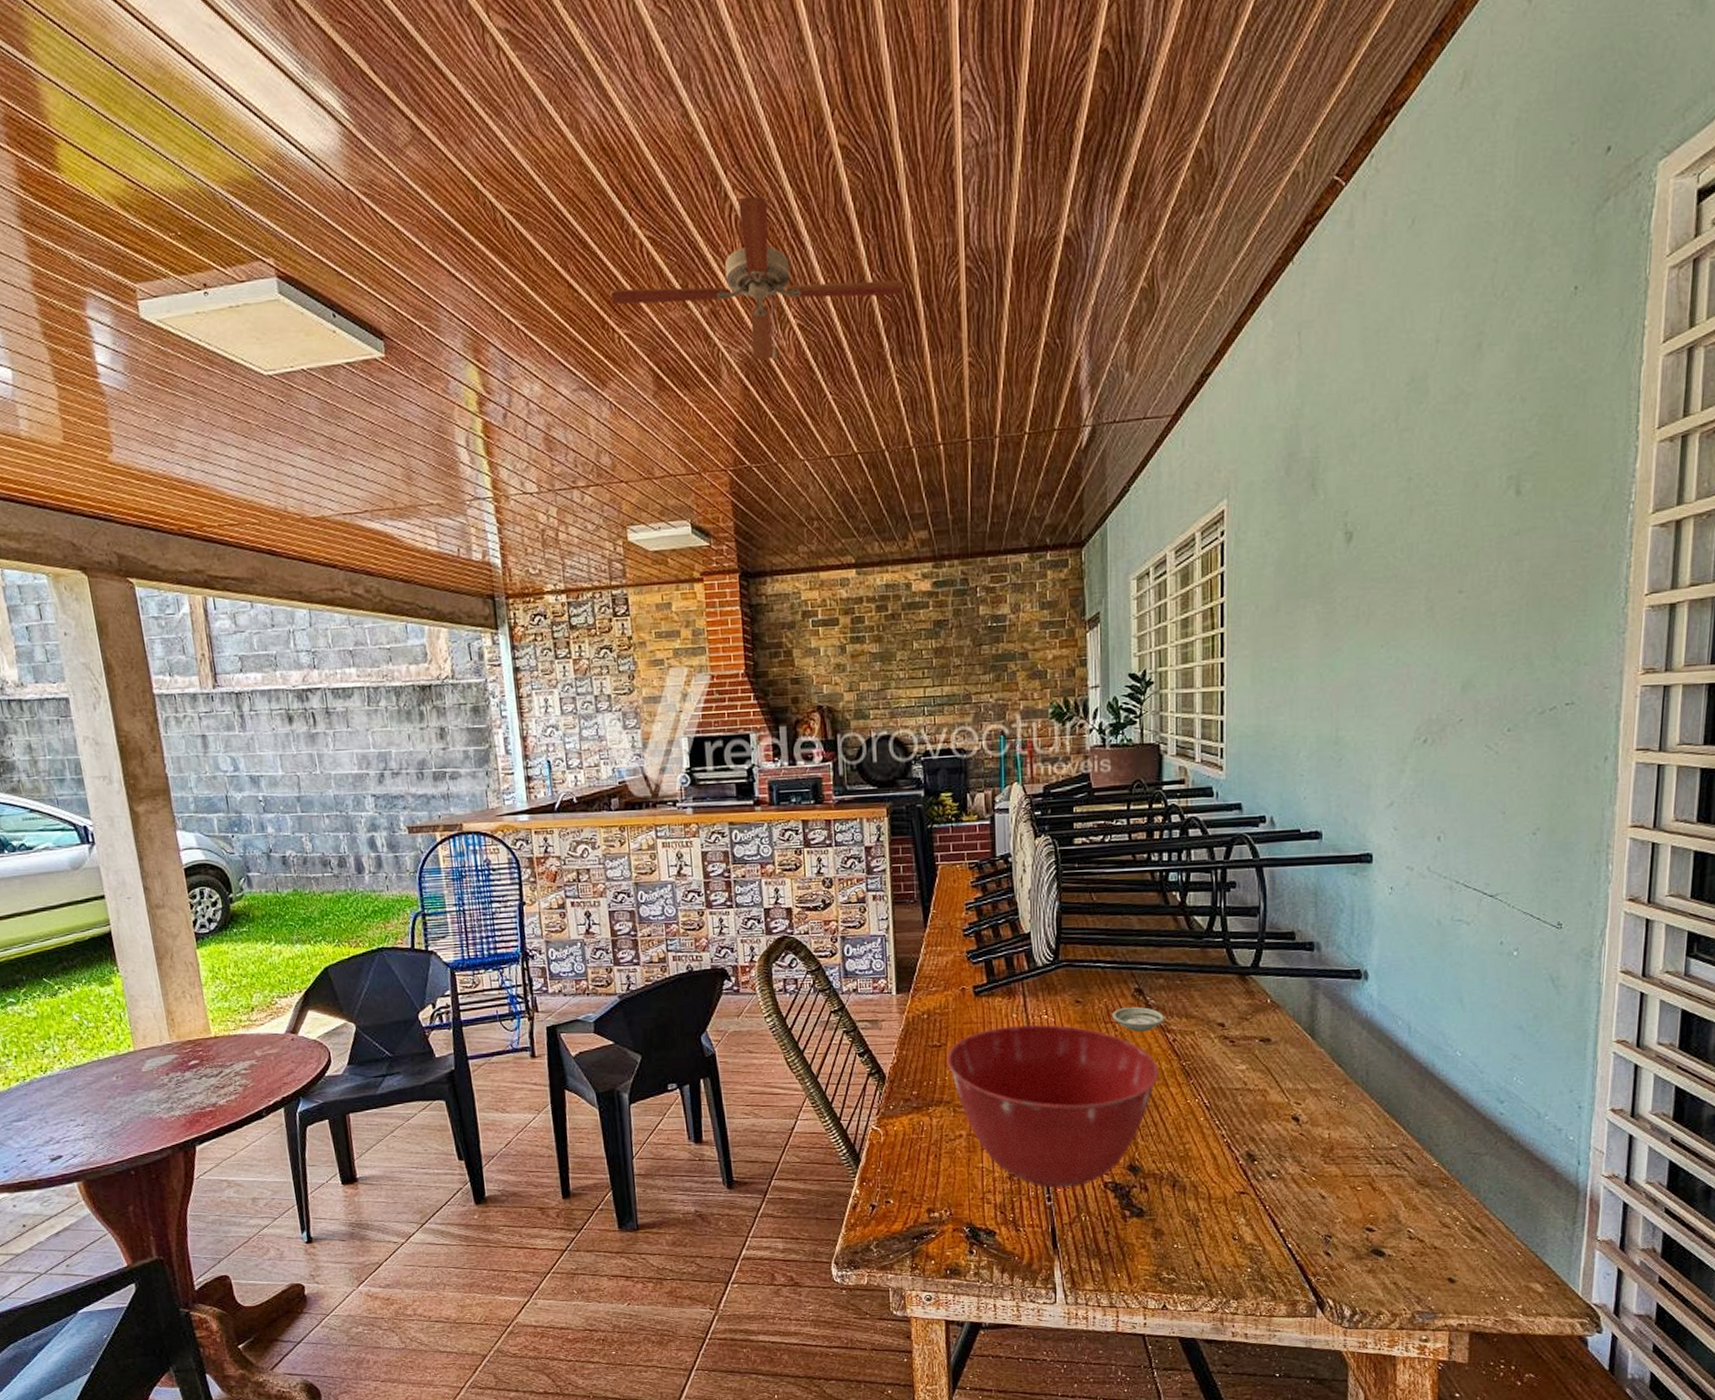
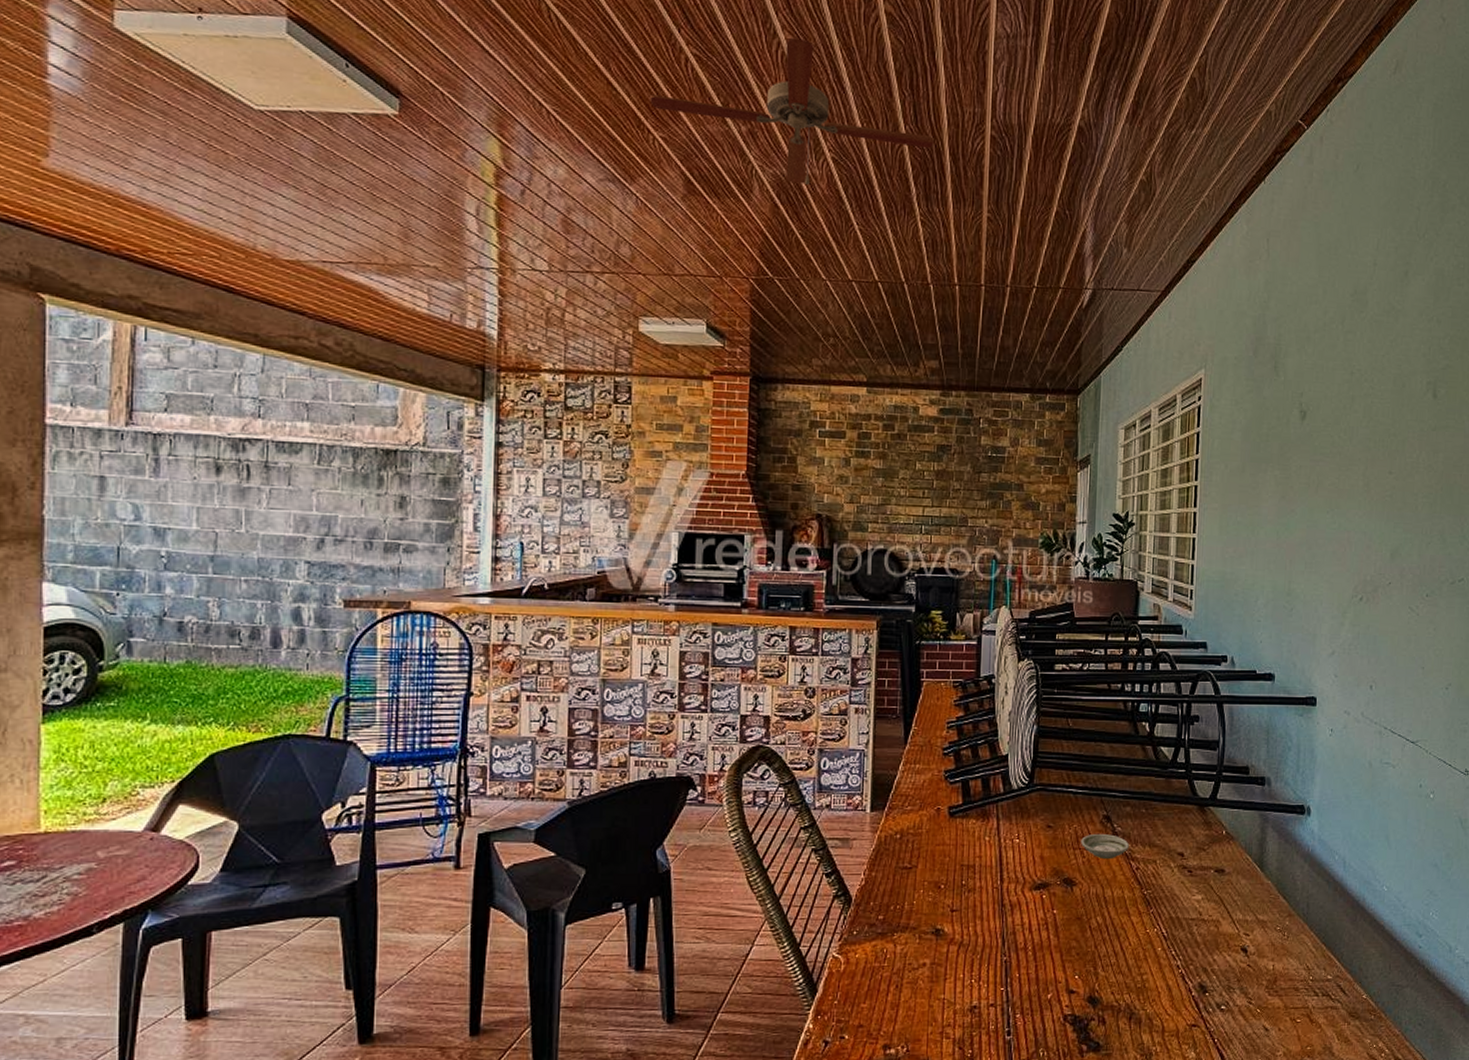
mixing bowl: present [946,1024,1159,1188] -> none [916,848,1122,1021]

